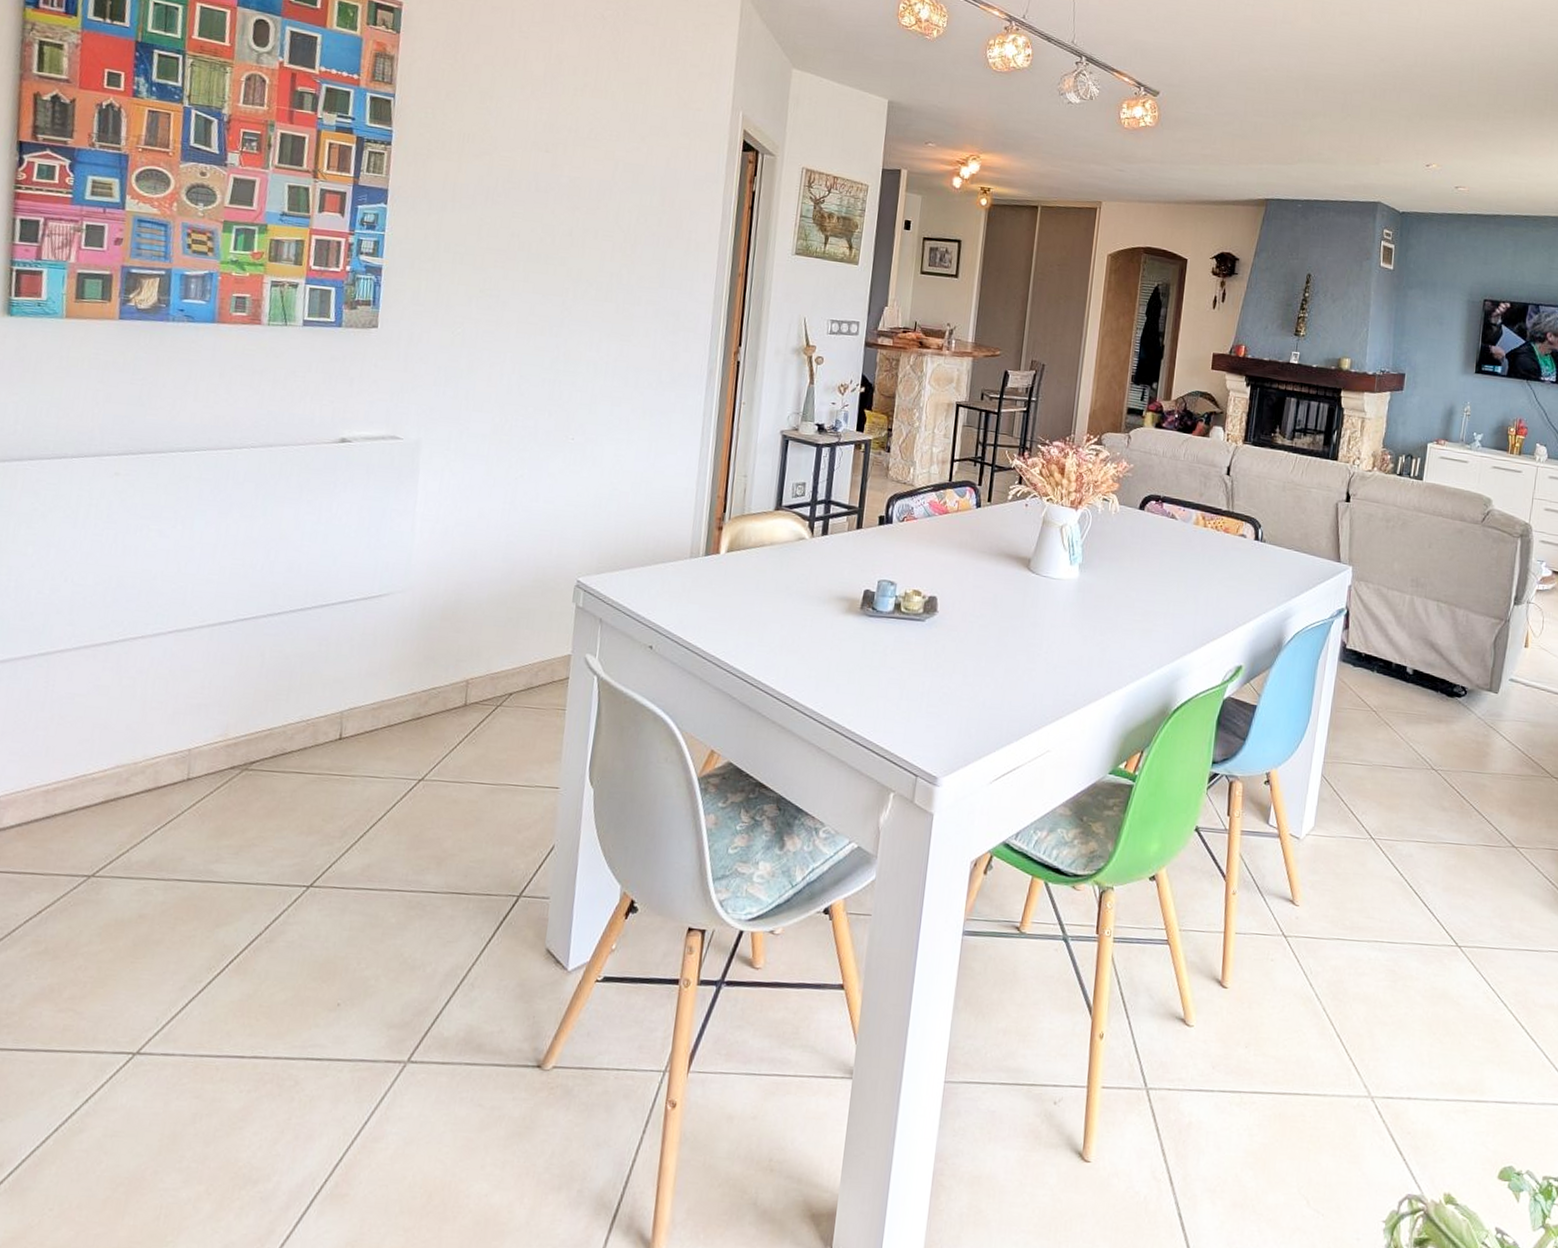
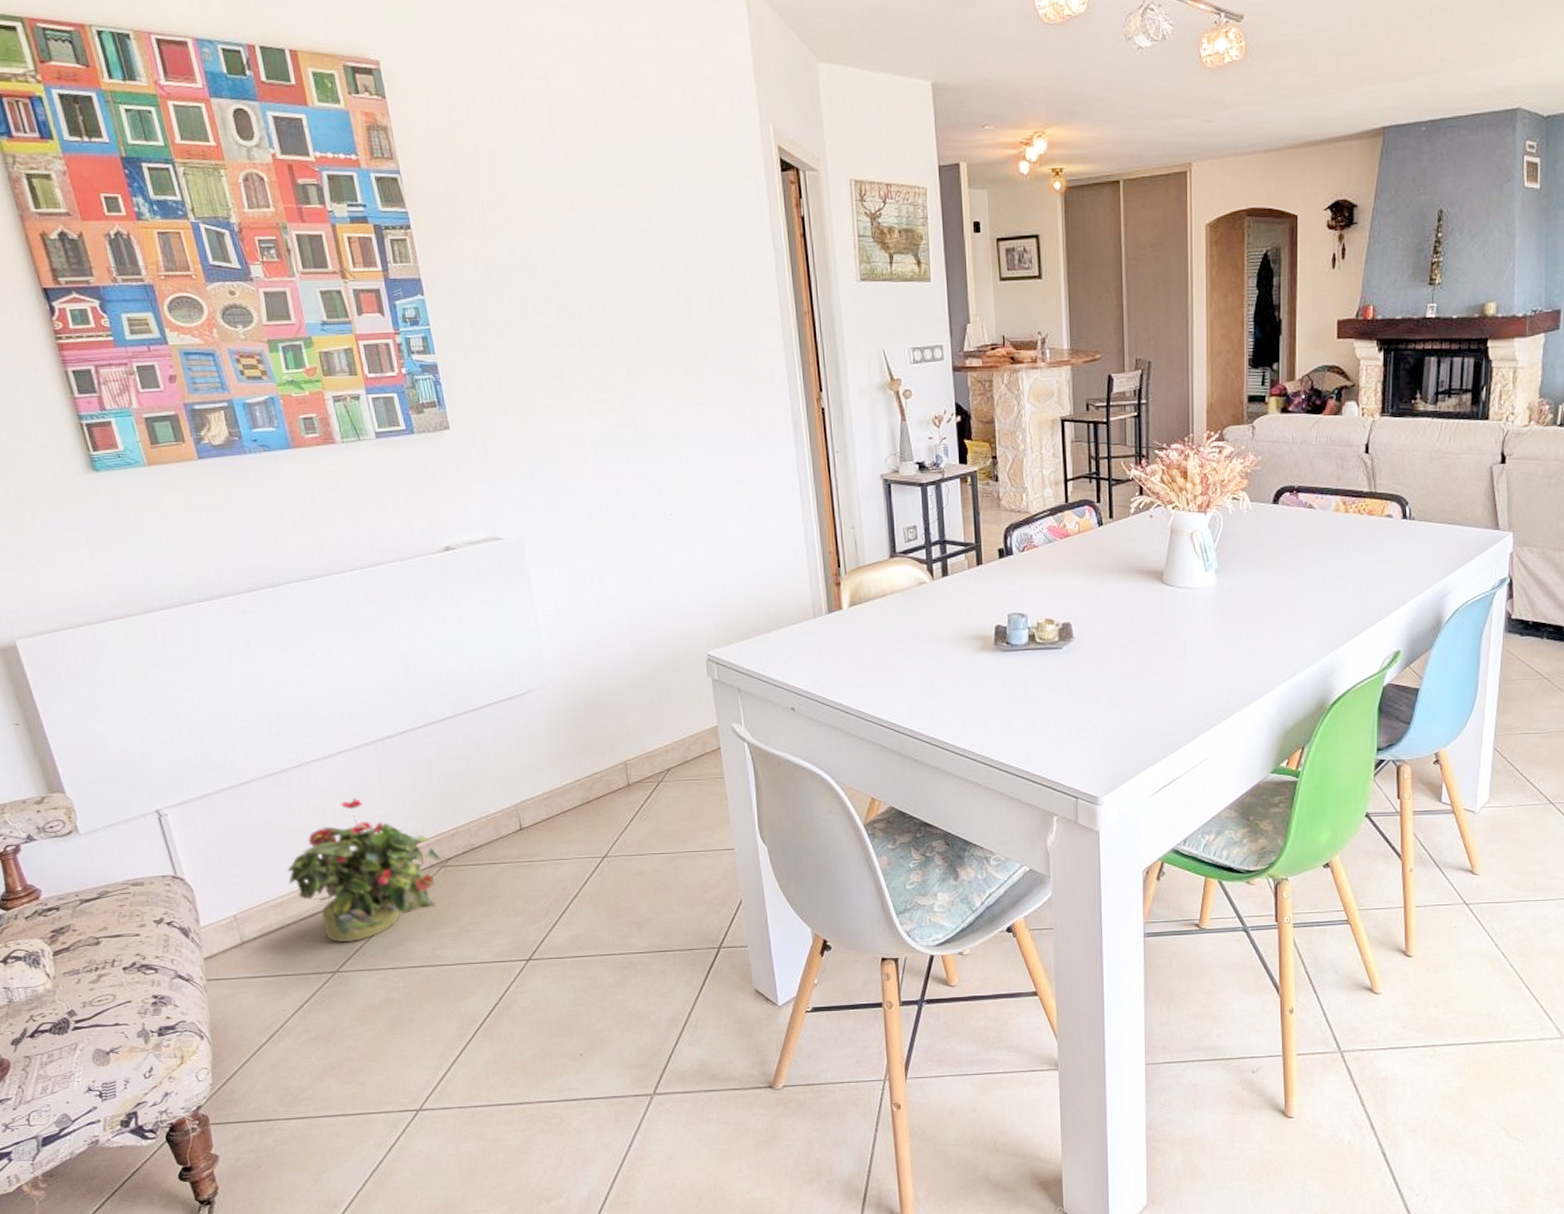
potted plant: none [69,682,246,843] -> present [287,797,441,942]

